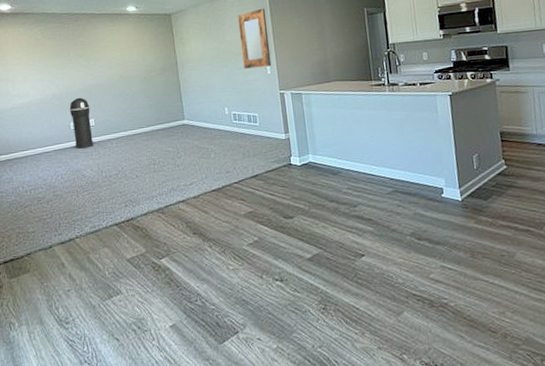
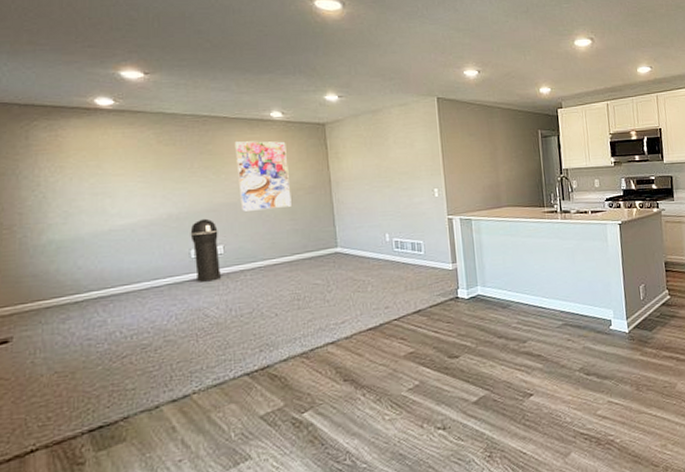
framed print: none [100,31,146,91] -> present [234,141,291,211]
home mirror: present [237,8,272,69] -> none [403,123,440,190]

